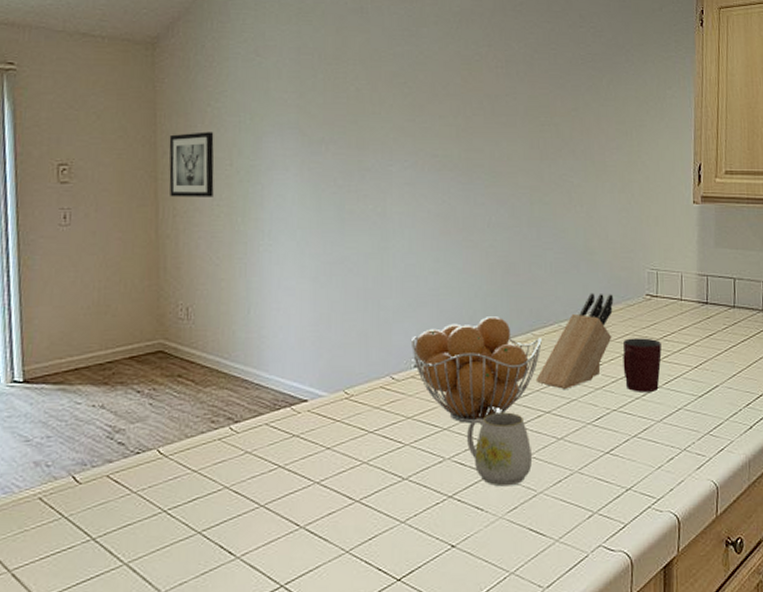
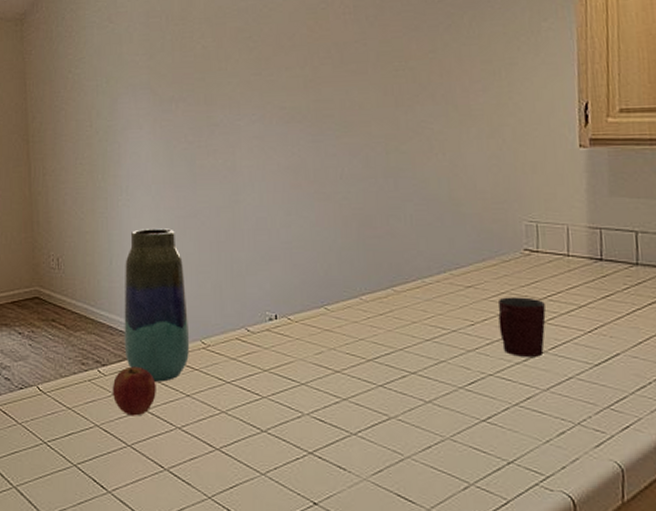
wall art: present [169,132,214,197] -> none [37,96,77,158]
apple: none [246,421,294,474] -> present [113,366,156,416]
vase: none [260,275,332,436] -> present [124,228,190,382]
fruit basket: present [412,316,542,423] -> none [265,271,404,379]
mug: present [467,412,532,487] -> none [326,370,397,448]
knife block: present [535,293,614,389] -> none [398,247,486,349]

